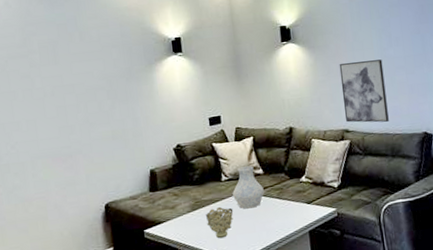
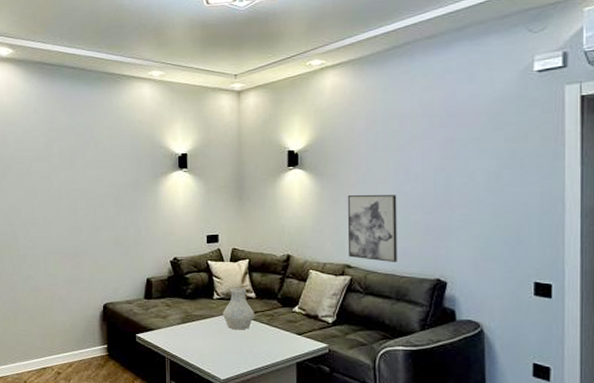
decorative bowl: present [205,207,234,239] -> none [194,324,222,355]

